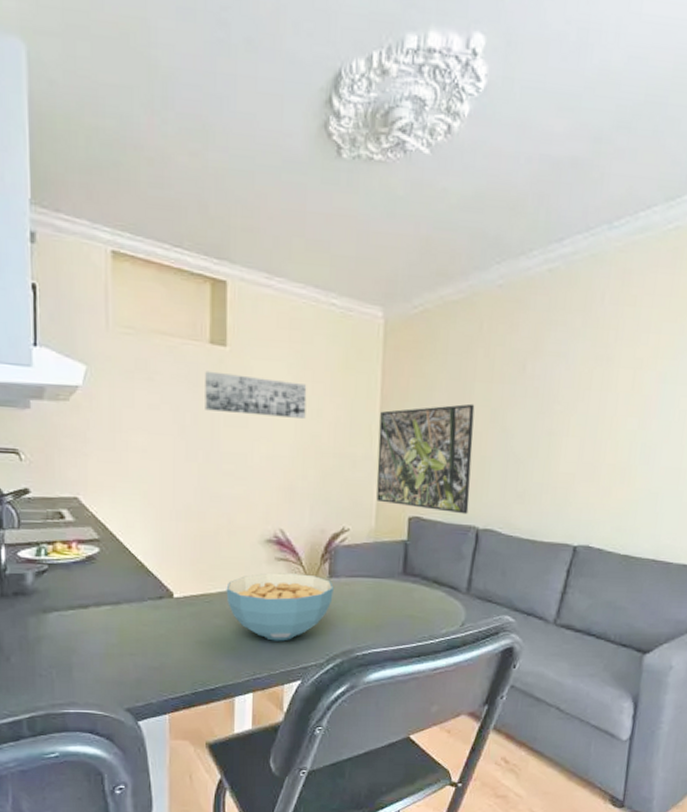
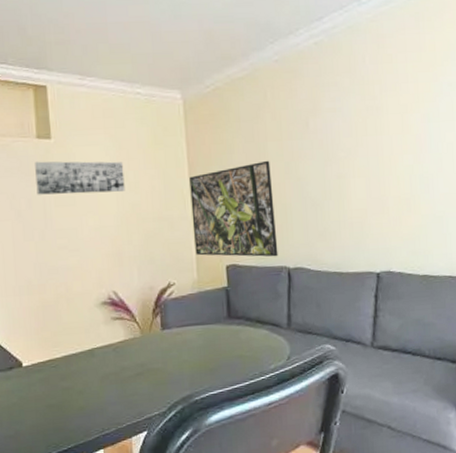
cereal bowl: present [226,572,334,641] -> none [70,329,168,396]

